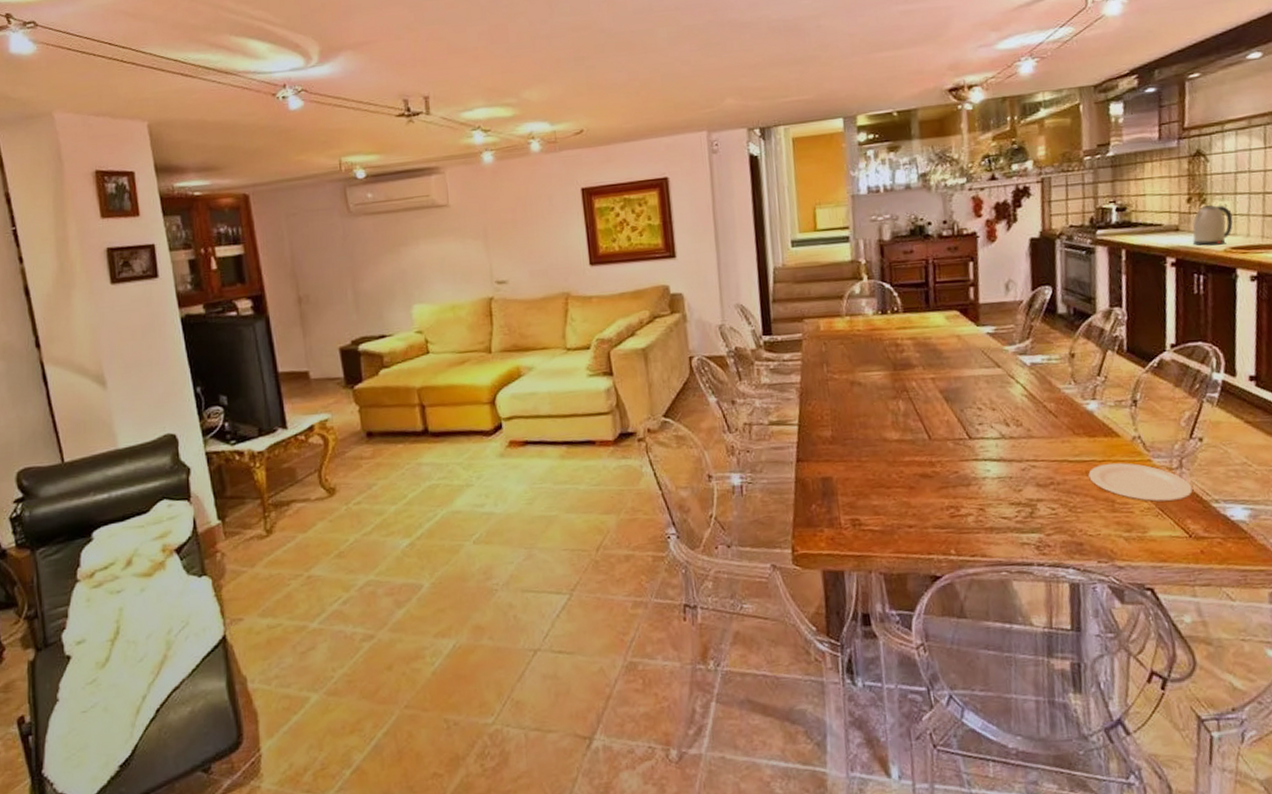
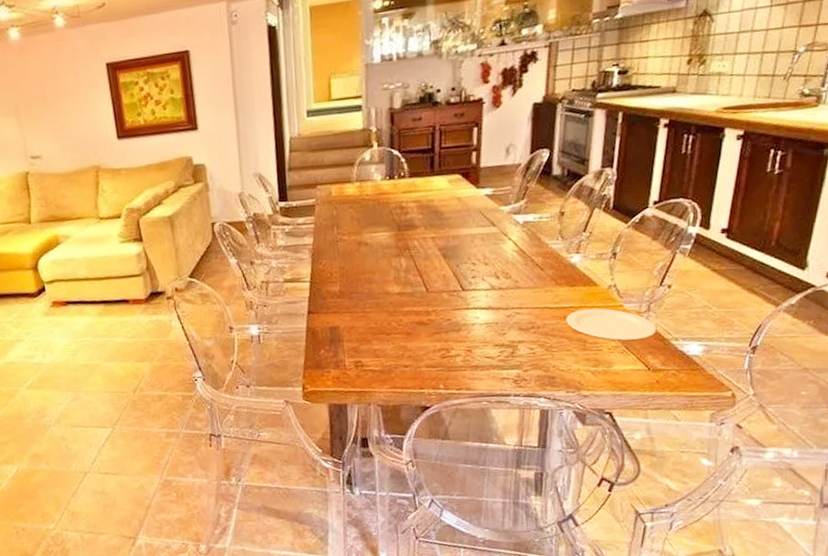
kettle: present [1192,205,1233,246] -> none [688,66,729,107]

